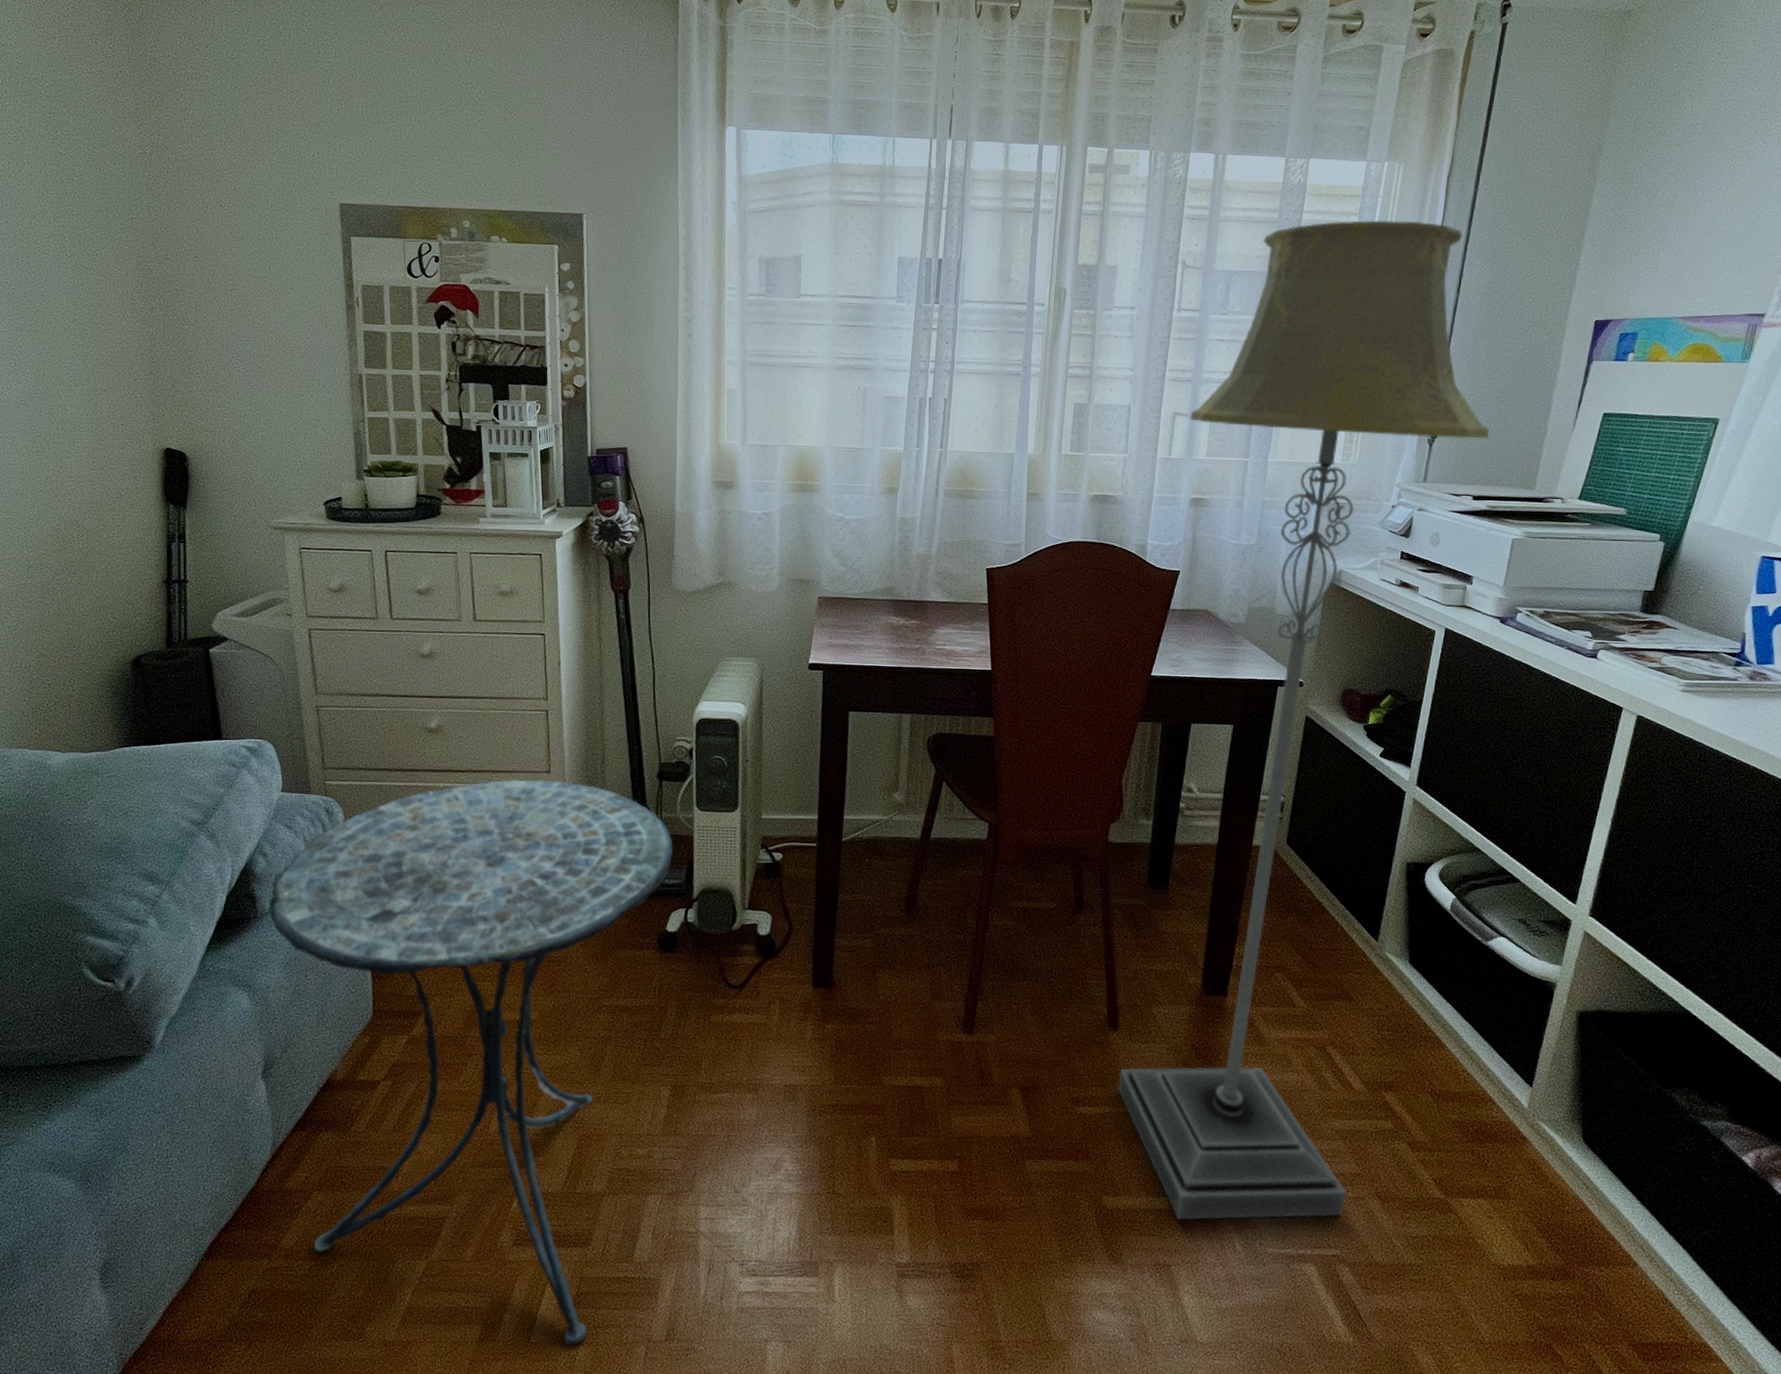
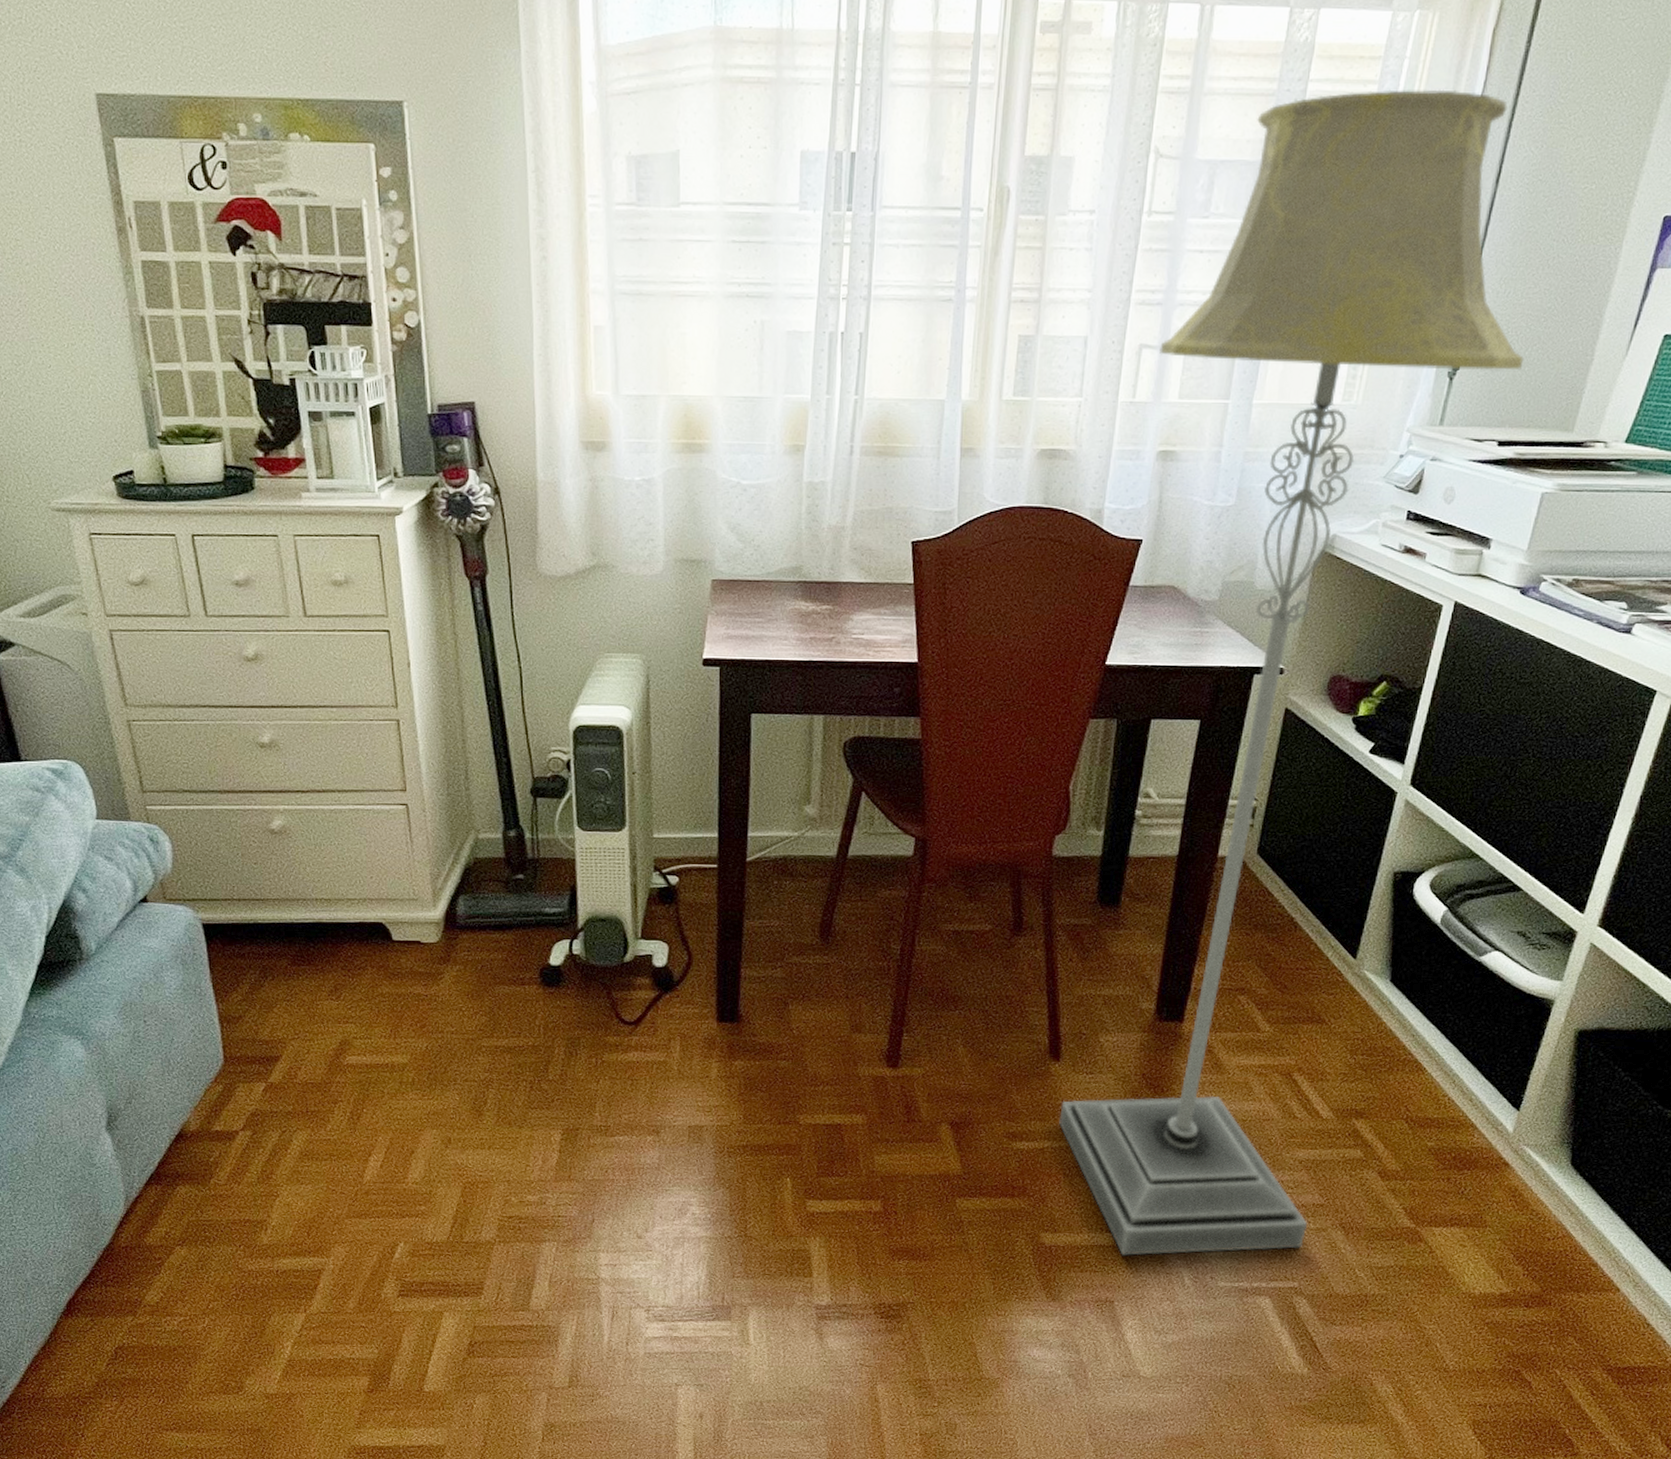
side table: present [269,779,674,1345] -> none [95,799,553,1393]

